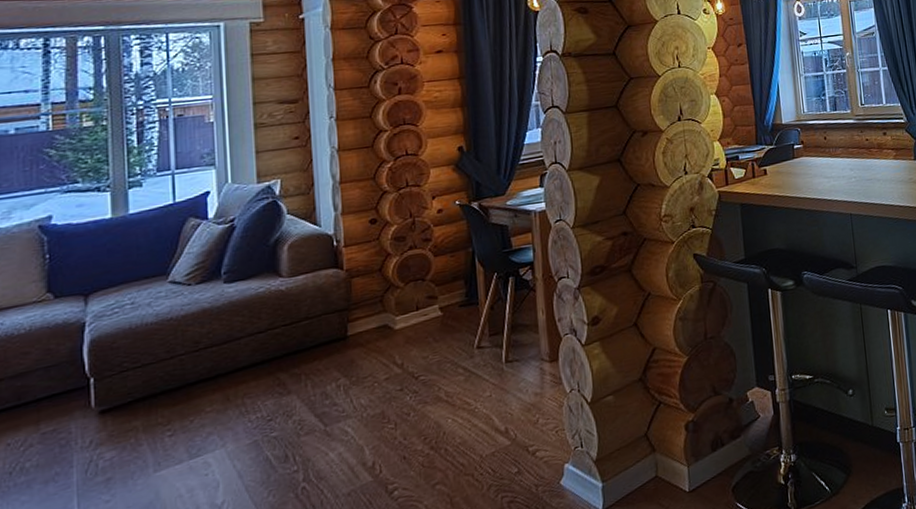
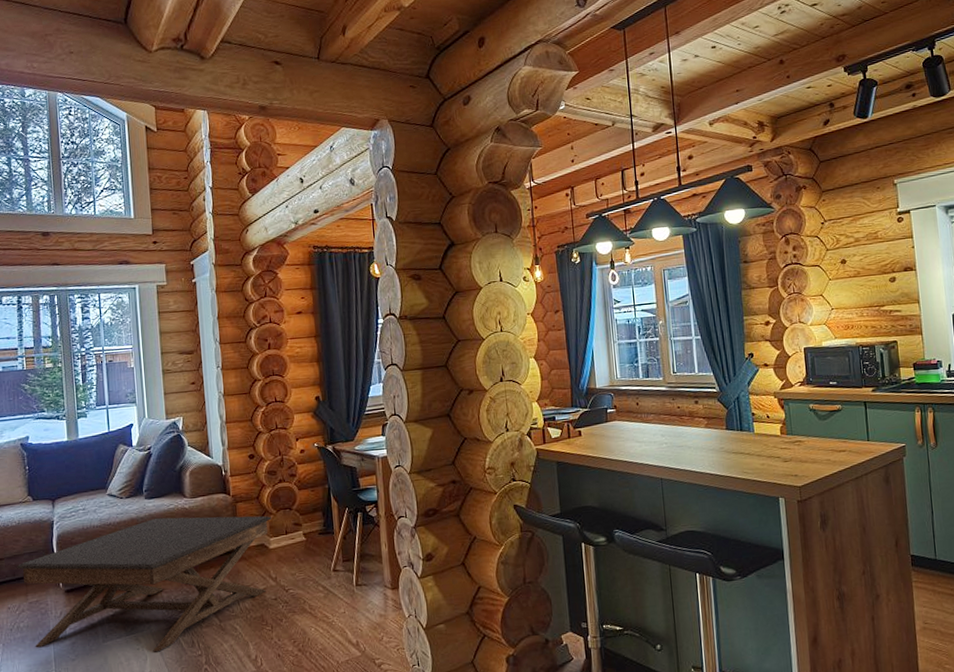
coffee table: none [23,290,398,492] -> present [16,516,271,652]

